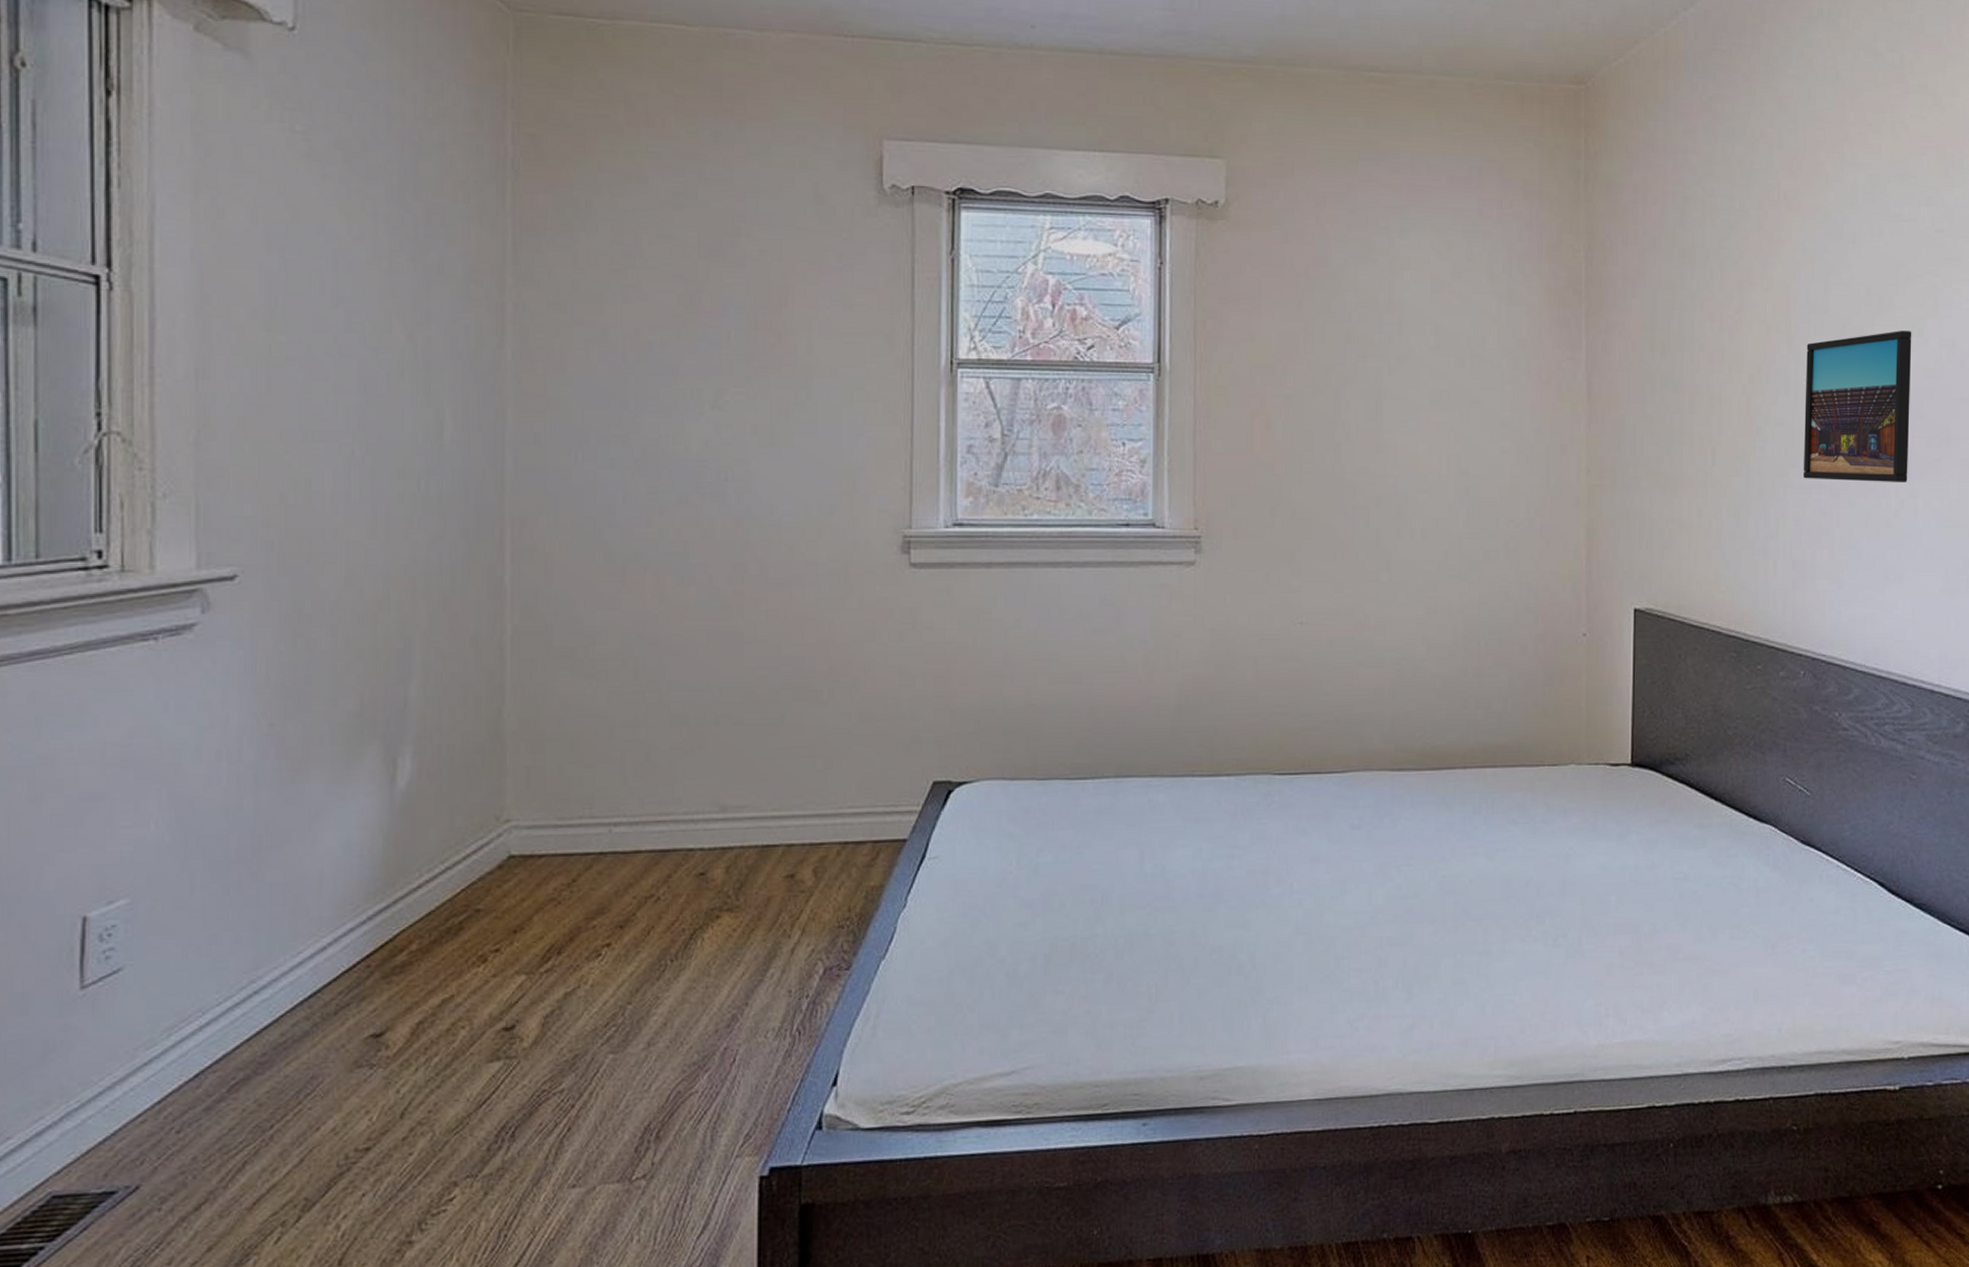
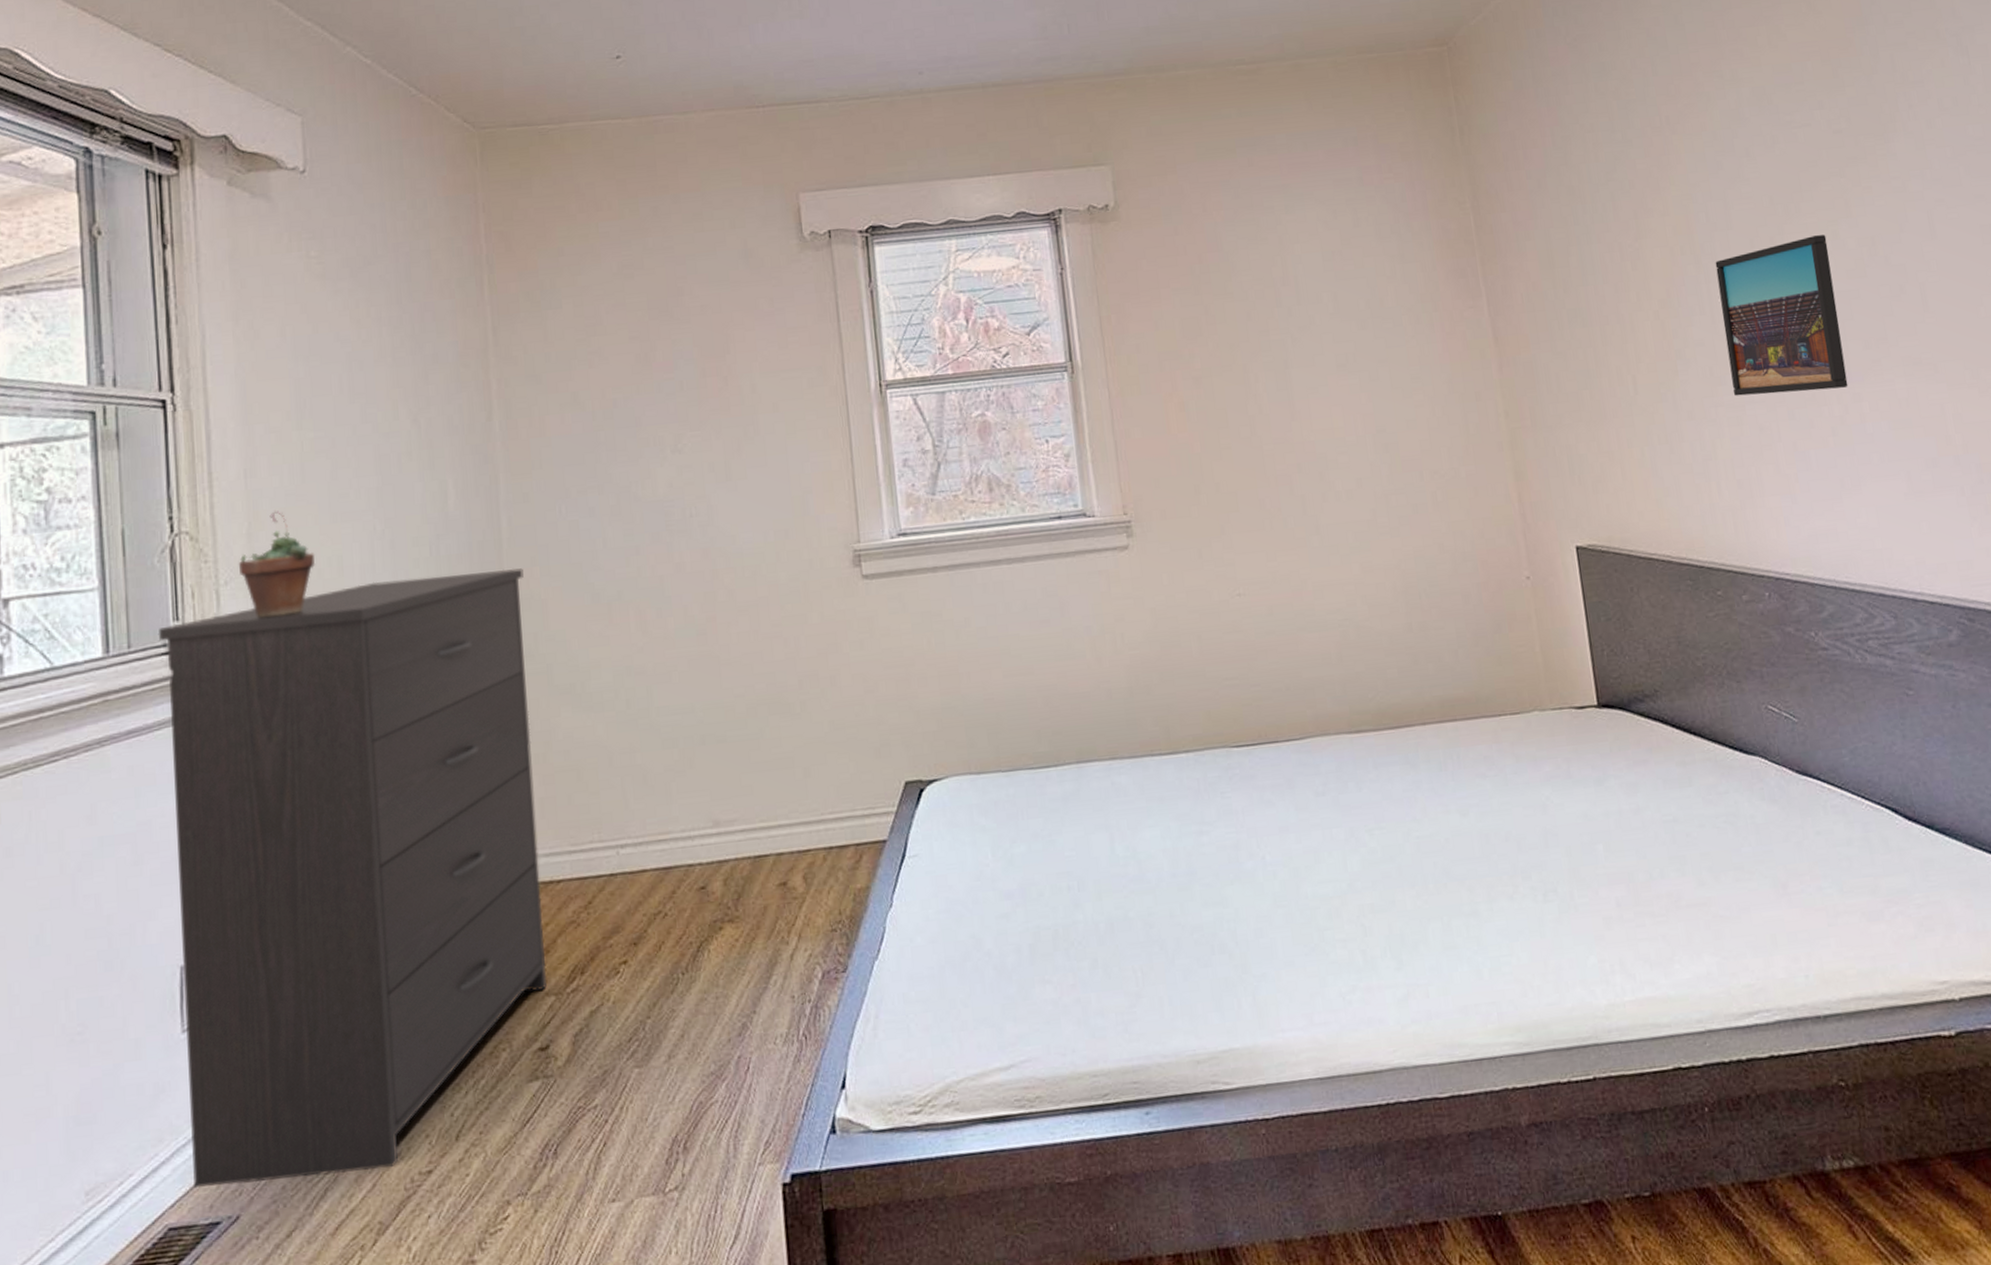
dresser: none [75,513,527,1156] -> present [158,568,547,1189]
succulent plant: none [181,420,278,540] -> present [238,511,316,618]

